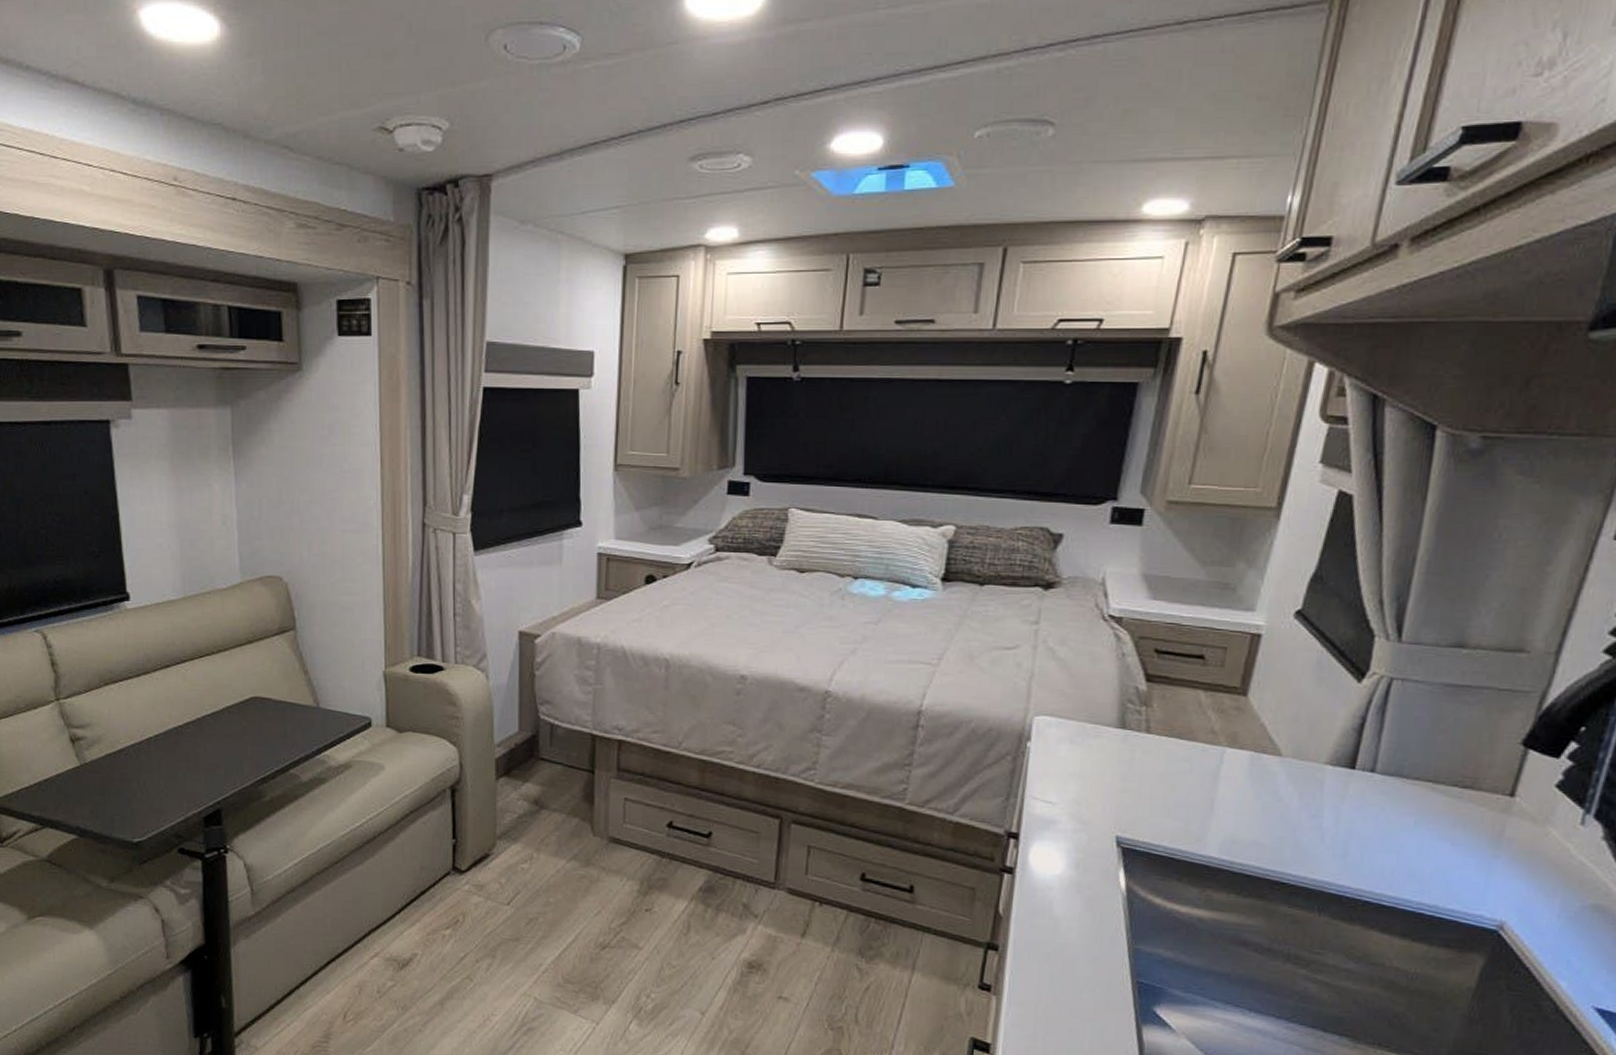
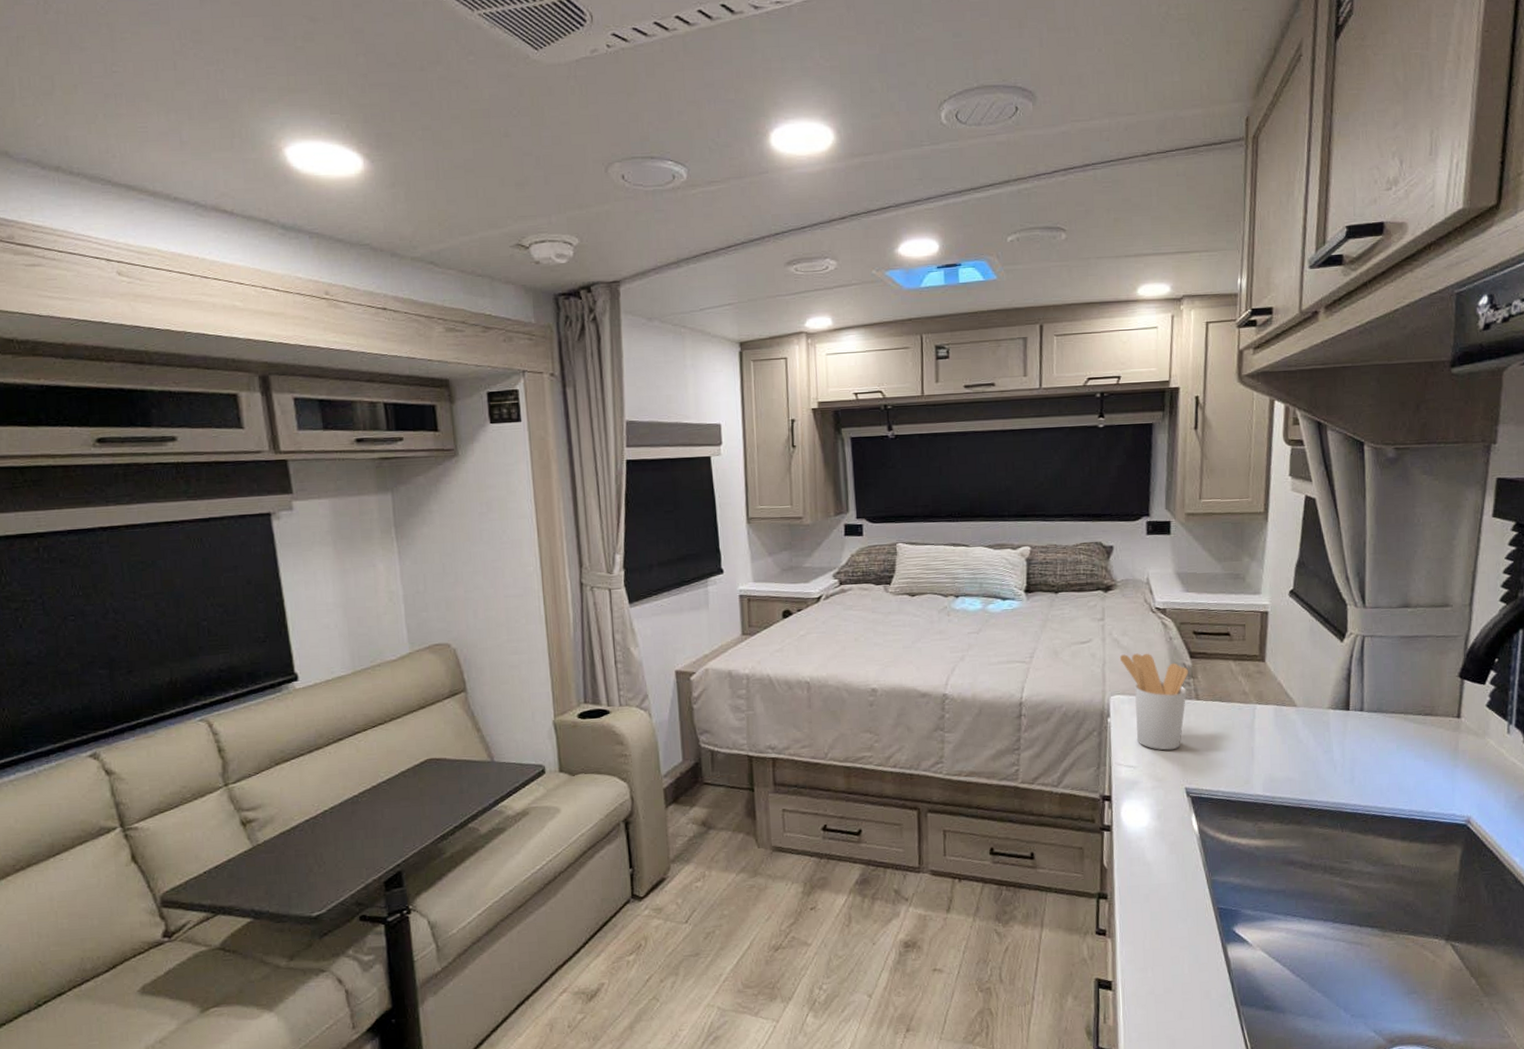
utensil holder: none [1052,668,1141,790] -> present [1119,653,1188,751]

